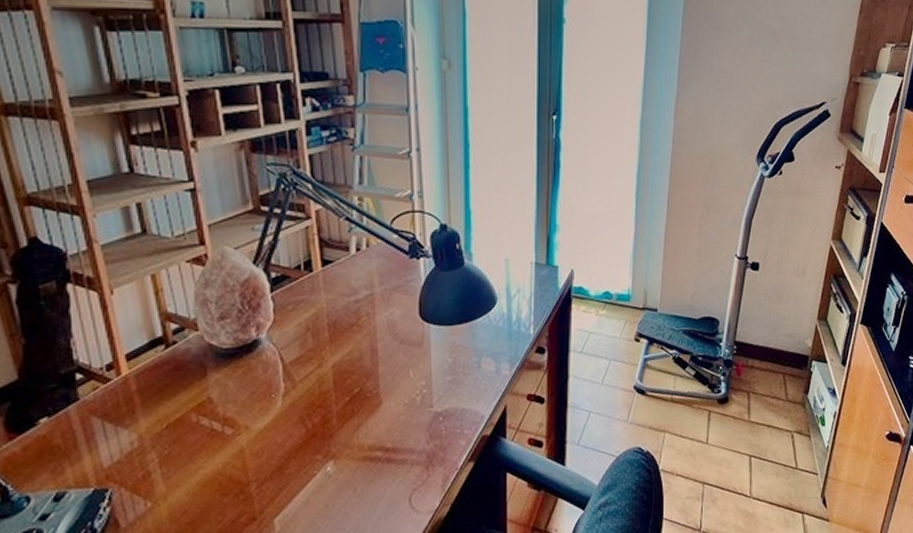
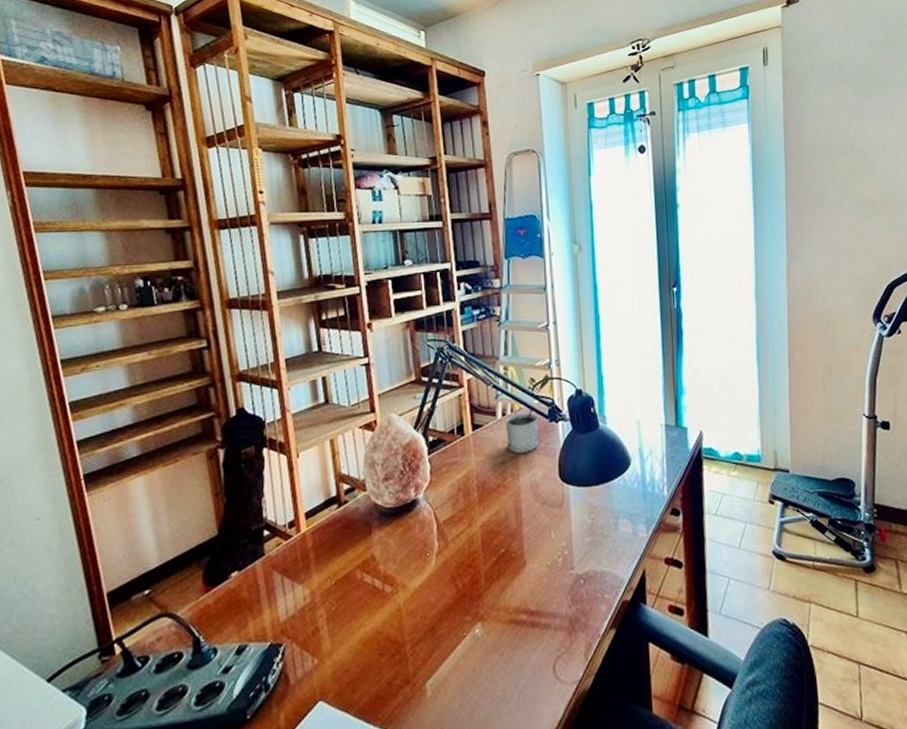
potted plant: none [359,206,411,292] -> present [505,374,550,454]

